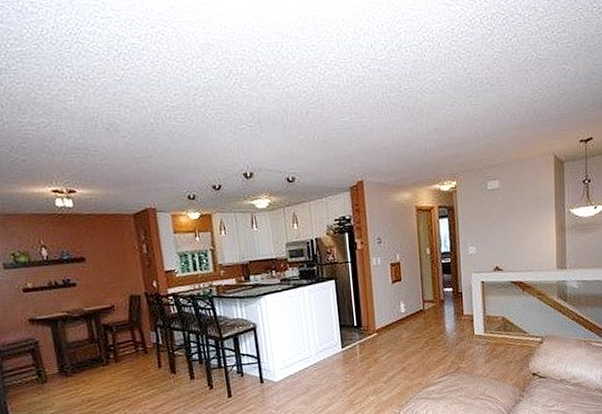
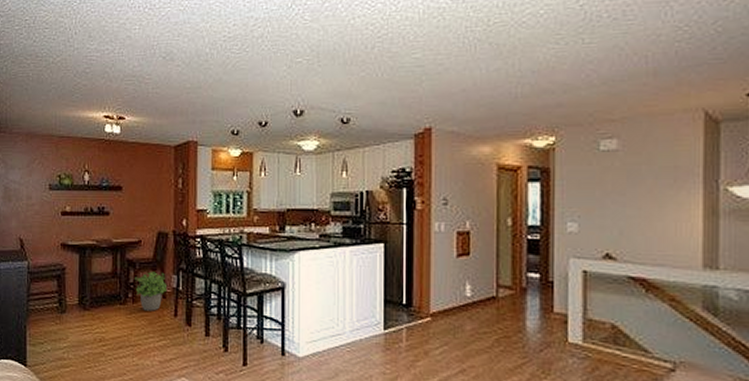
potted plant: none [114,331,148,368] -> present [135,271,168,311]

